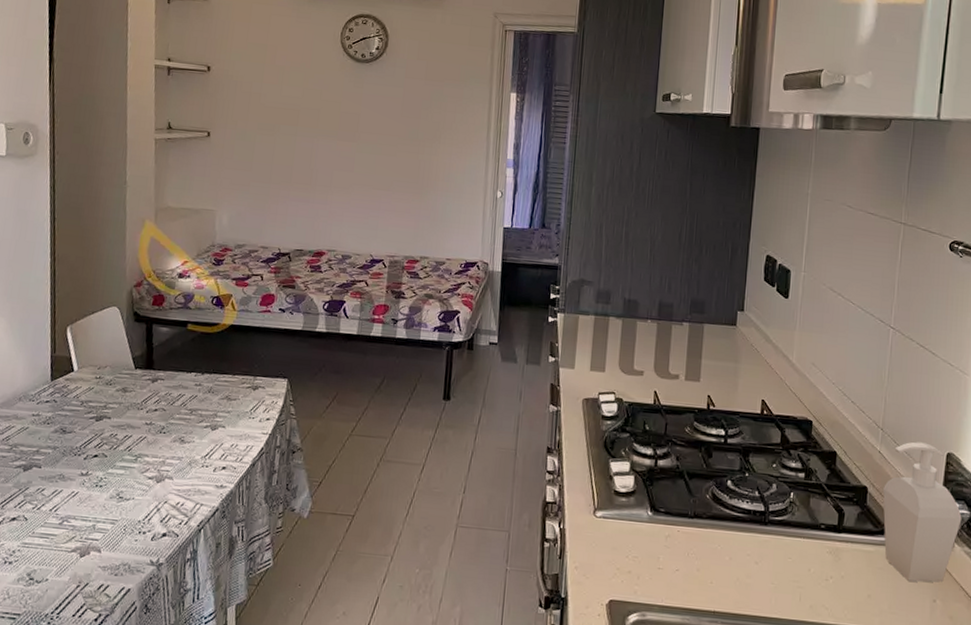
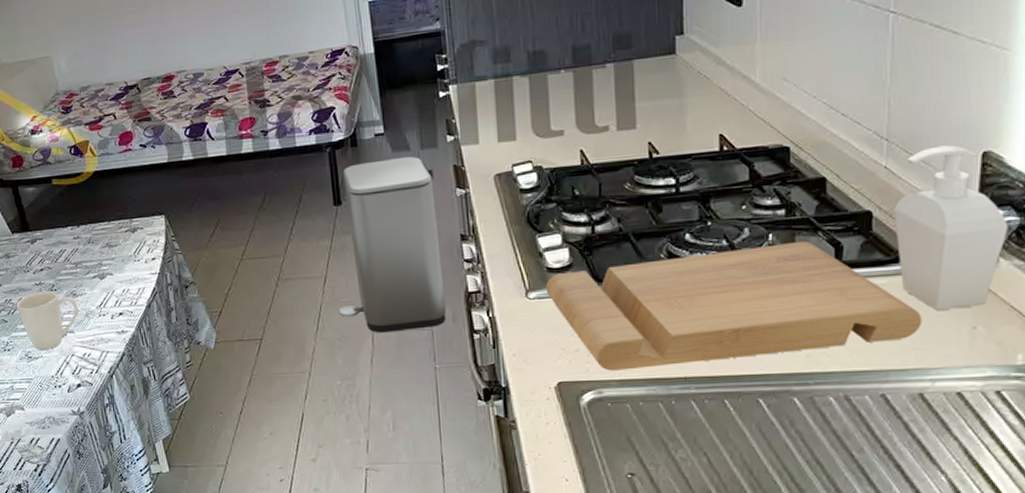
mug: none [120,431,184,493] -> present [16,290,79,351]
pedal bin: none [429,365,534,530] -> present [339,156,447,333]
cutting board: none [611,497,898,603] -> present [546,240,923,371]

